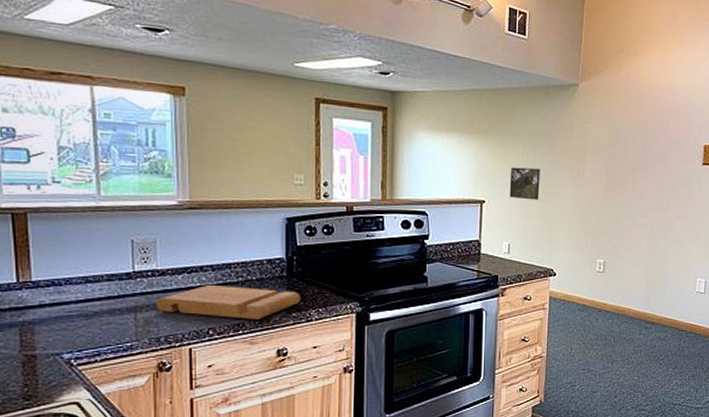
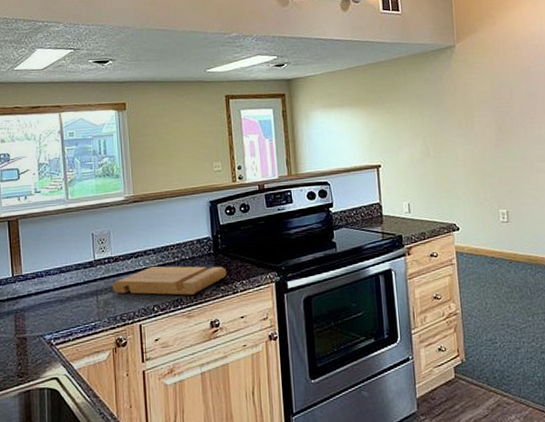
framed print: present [509,167,540,200] -> none [401,128,432,160]

